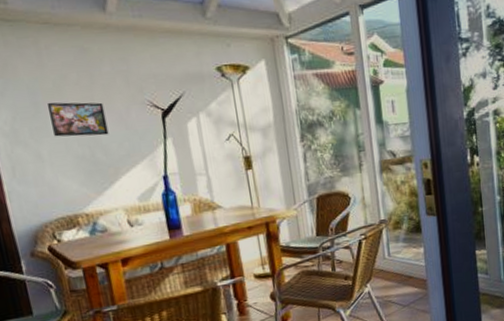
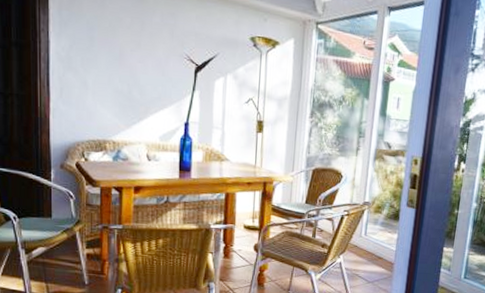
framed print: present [47,102,109,137] -> none [100,39,148,78]

